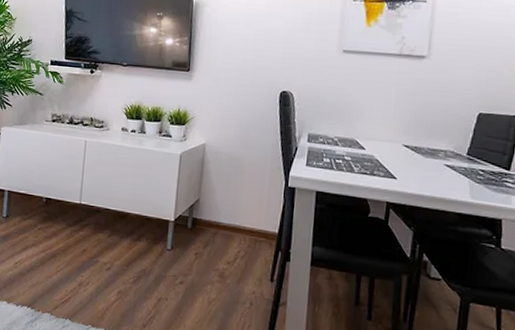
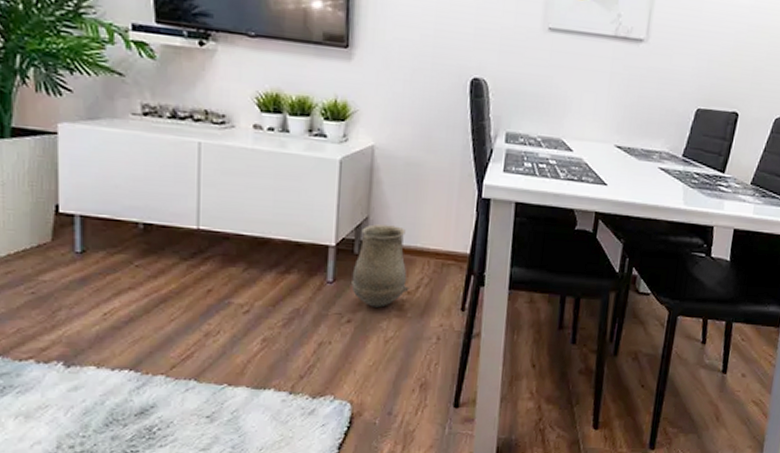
vase: none [184,205,229,274] -> present [350,224,410,308]

